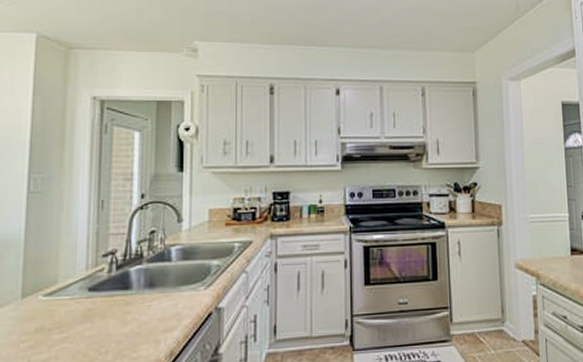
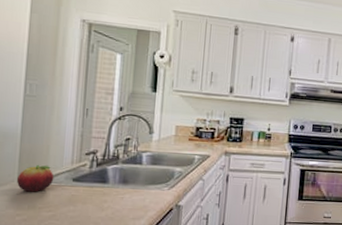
fruit: none [21,274,66,311] -> present [17,164,54,192]

